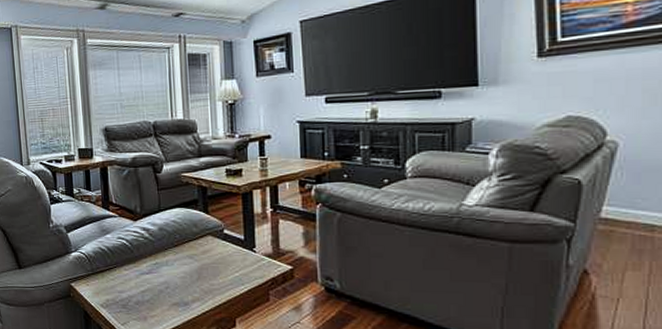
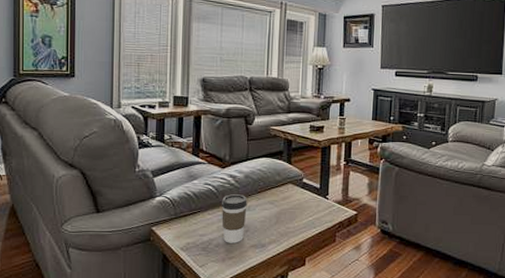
coffee cup: none [136,248,165,301] -> present [221,194,247,243]

